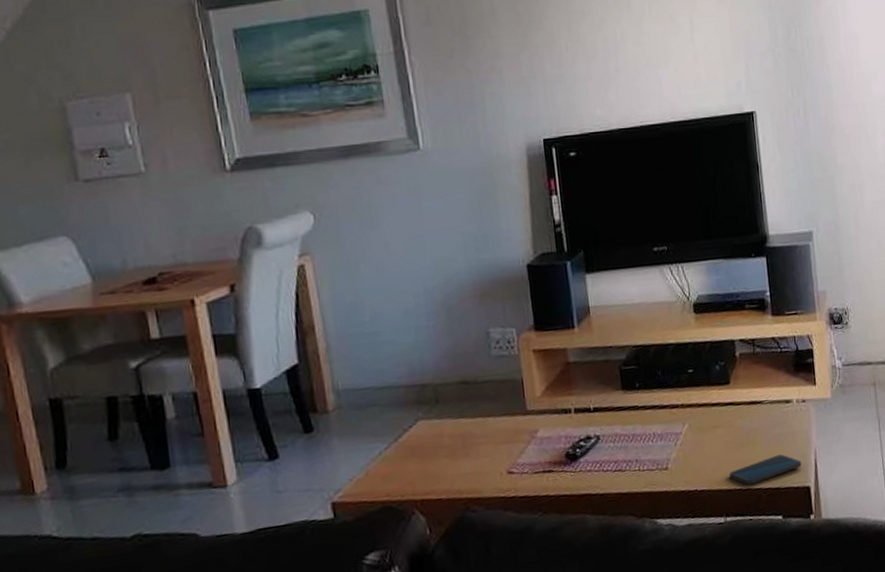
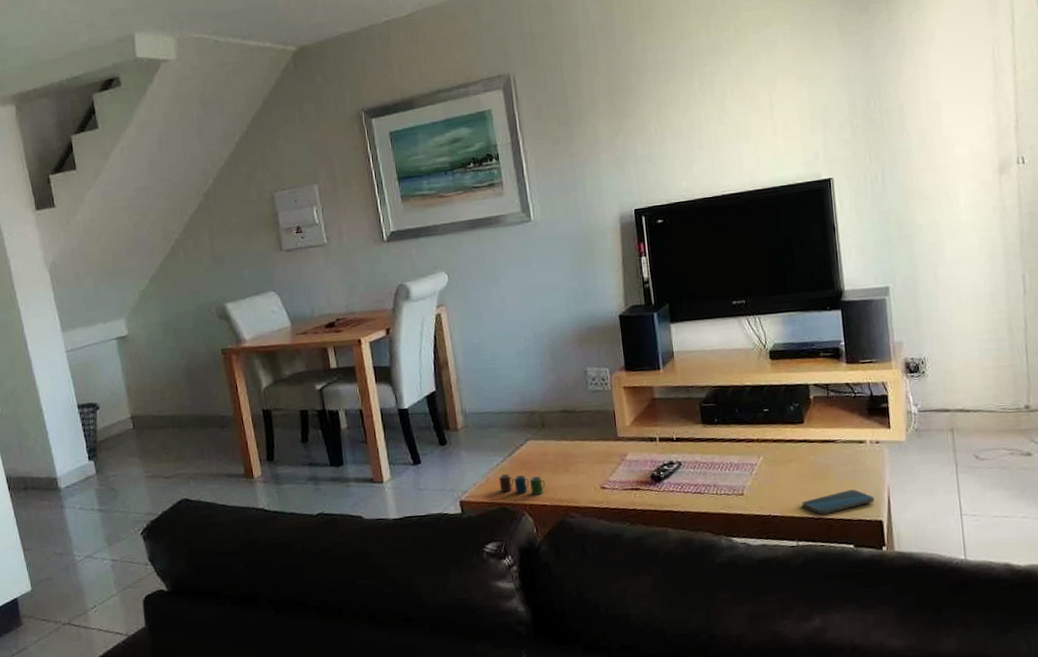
cup: none [381,463,441,488] -> present [498,473,546,495]

